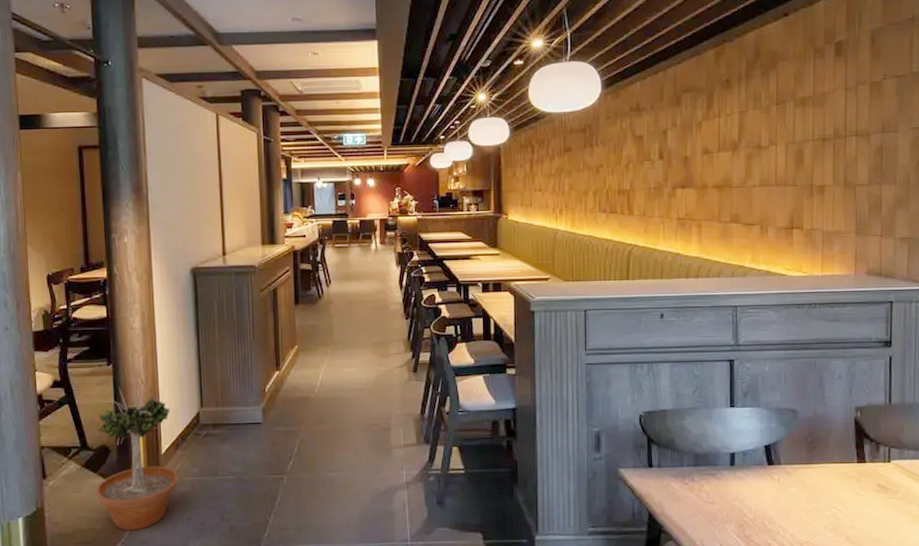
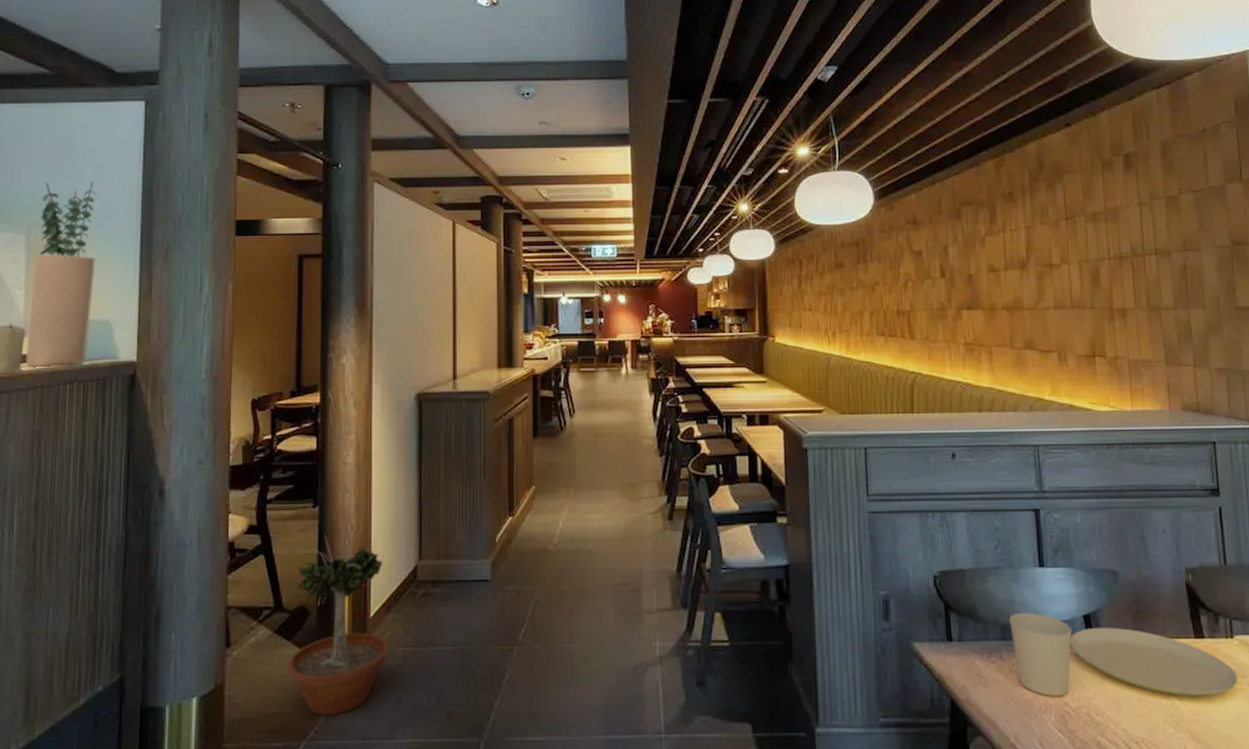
dixie cup: none [702,444,754,510] -> present [1009,612,1072,697]
plate: none [752,455,891,508] -> present [1070,627,1239,696]

